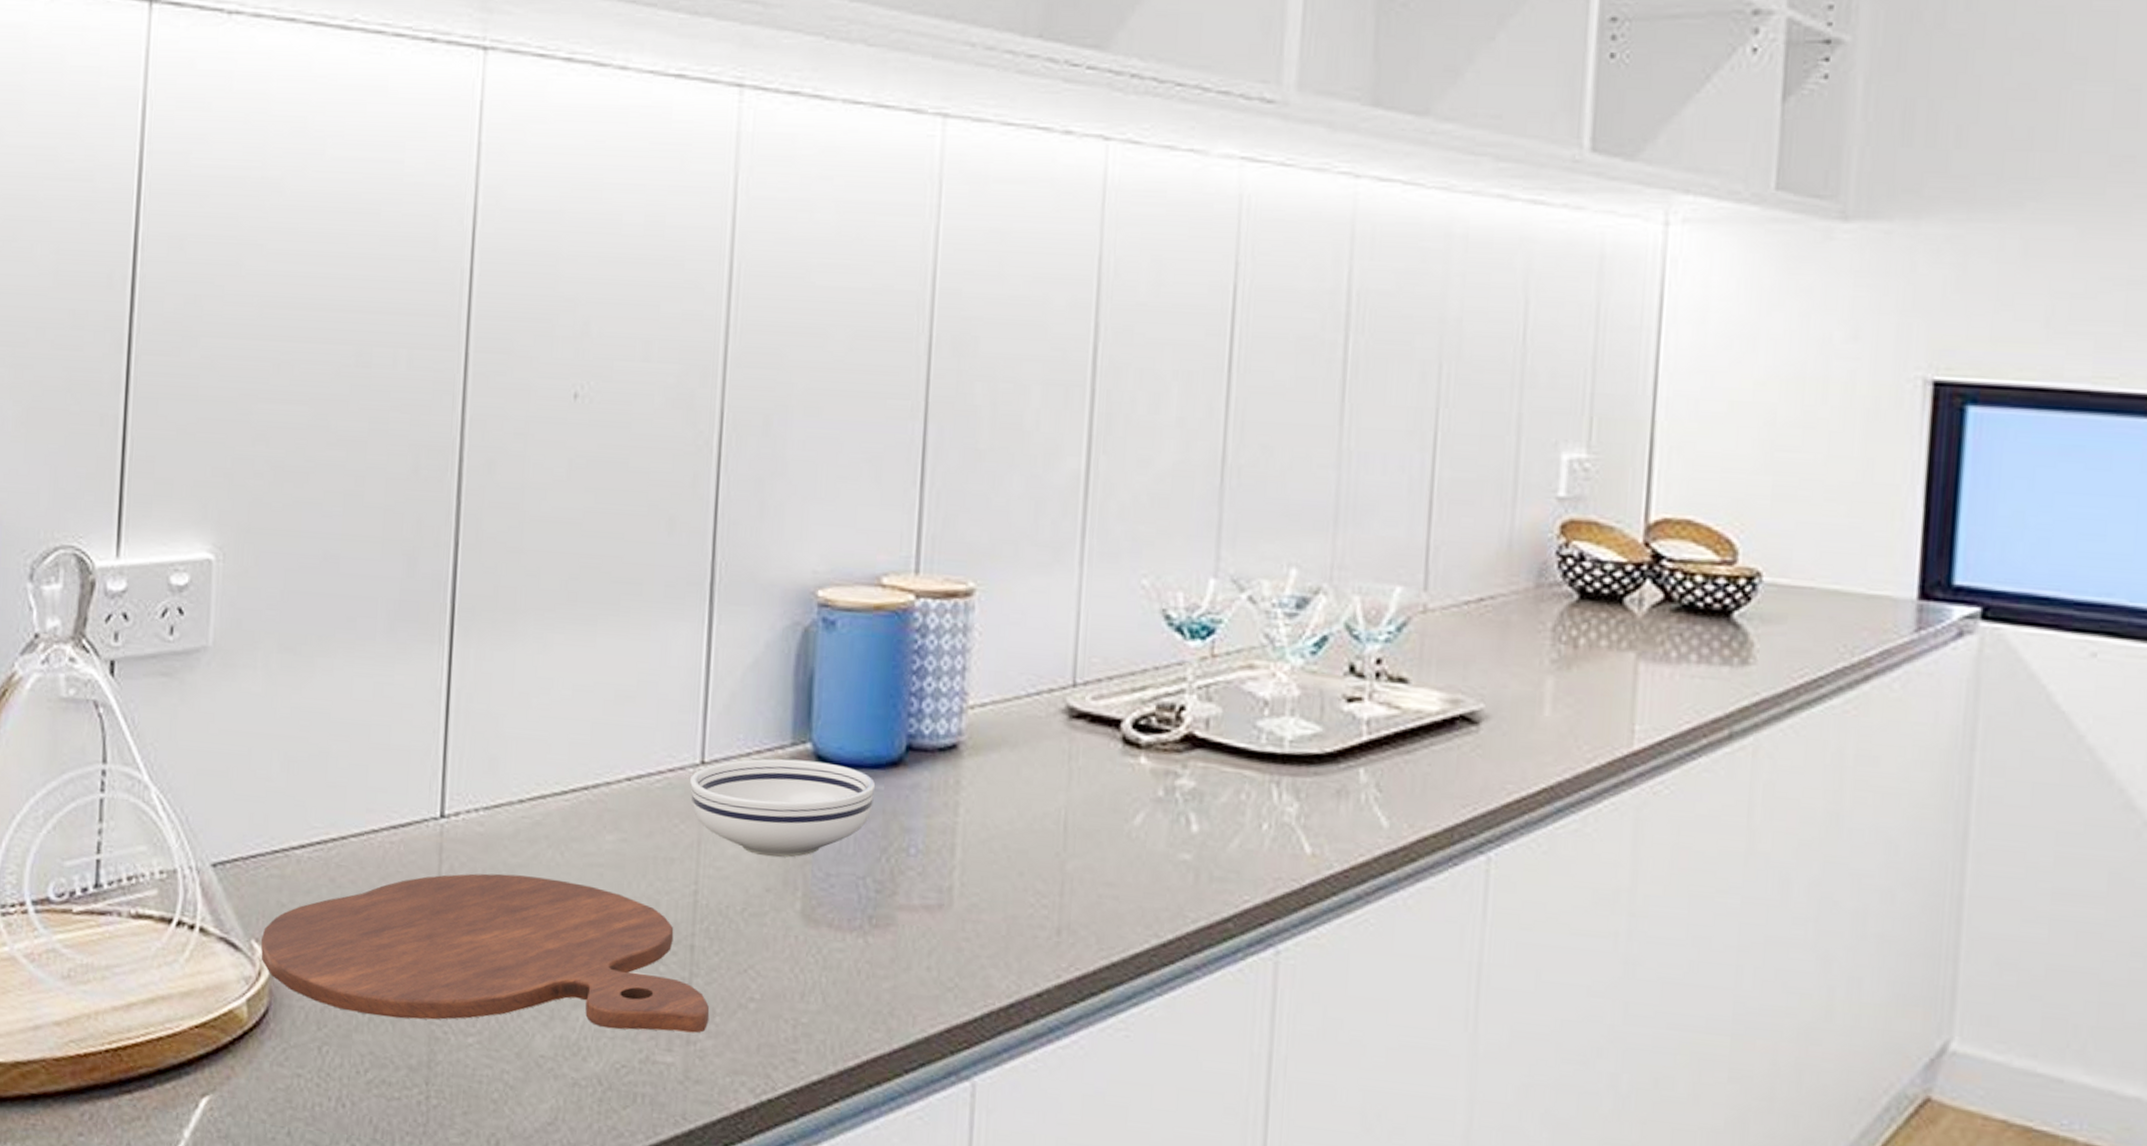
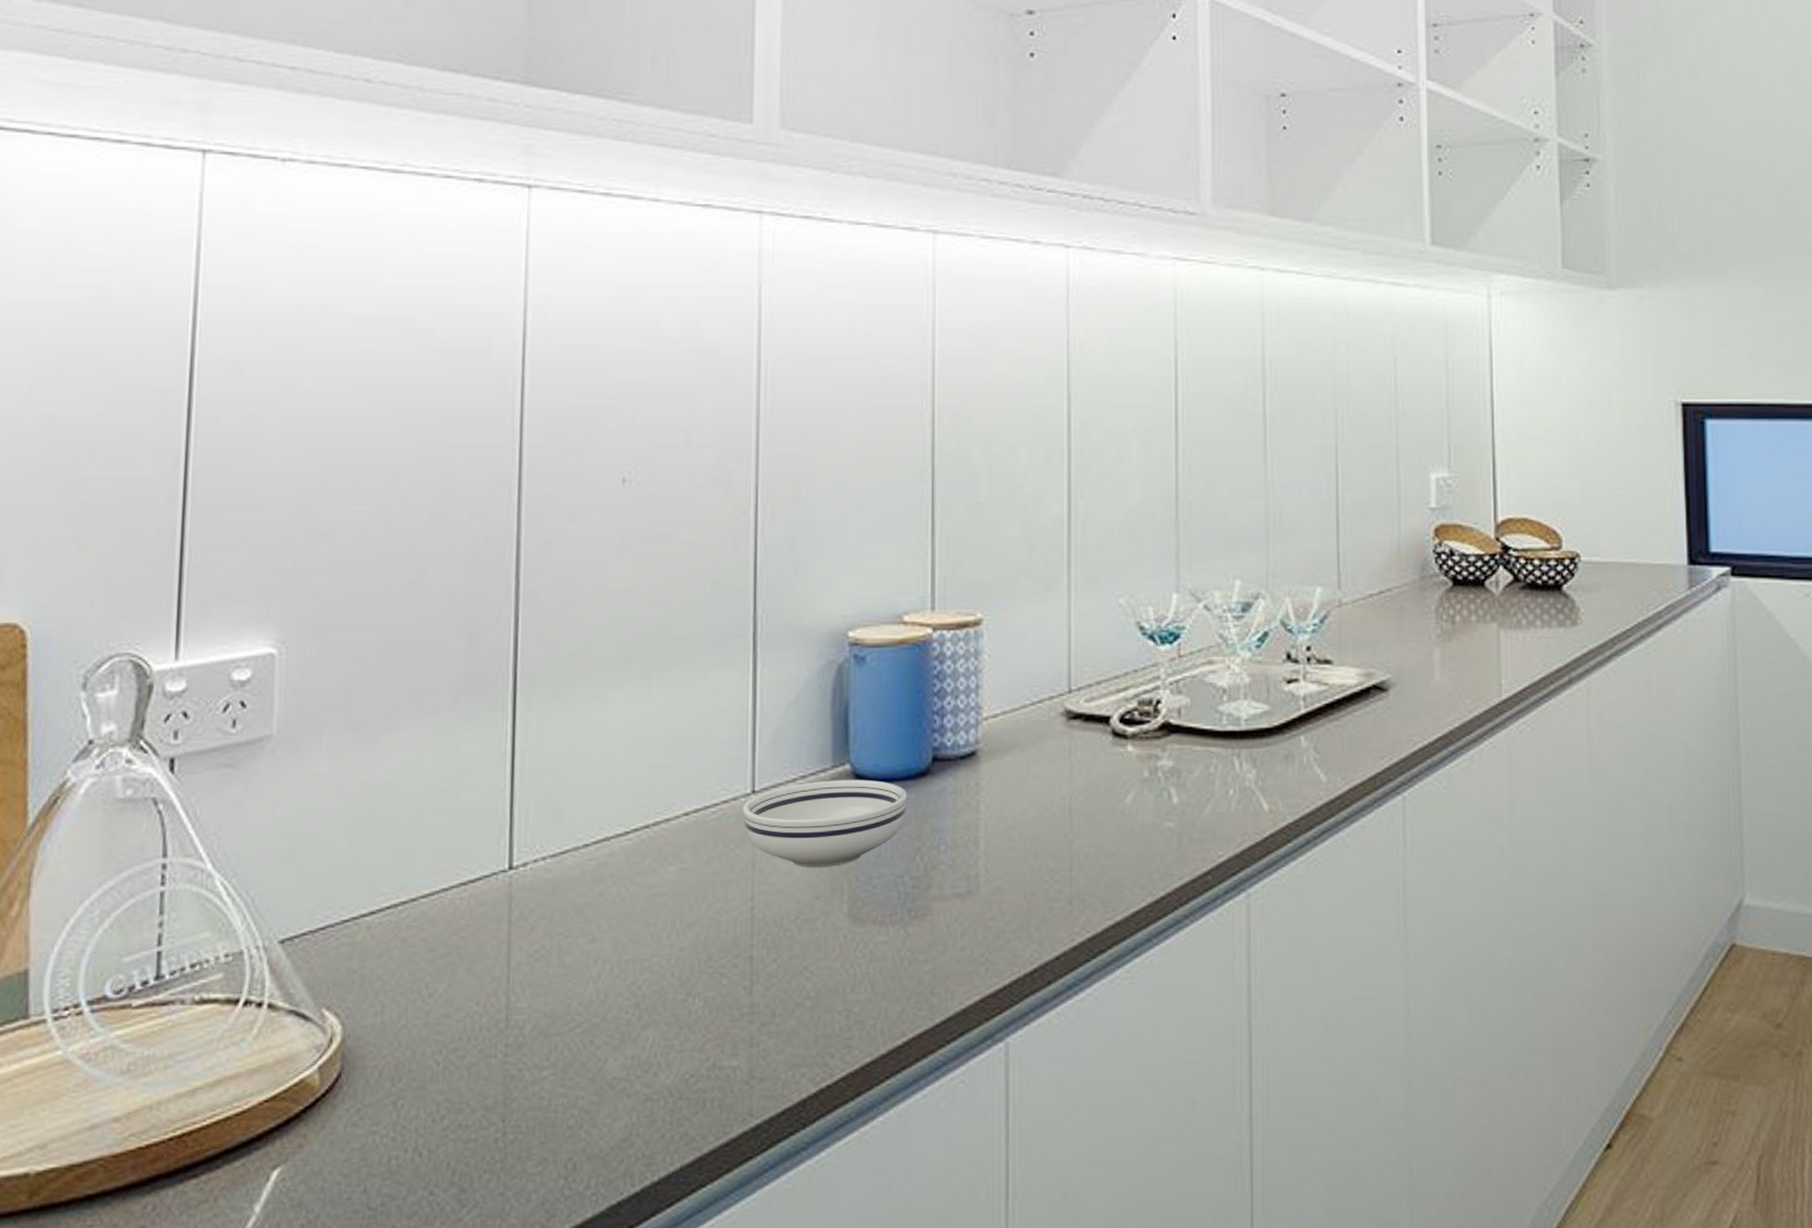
cutting board: present [260,873,710,1033] -> none [331,913,770,1064]

